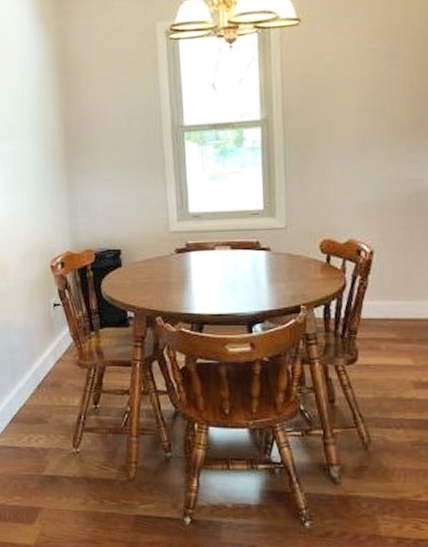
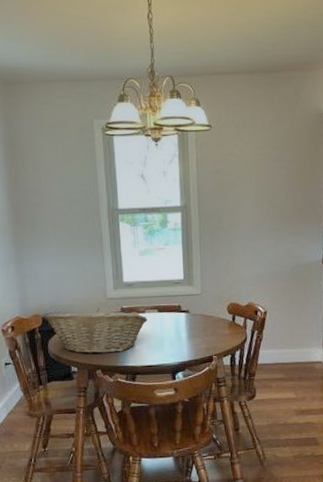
fruit basket: none [97,243,219,297] -> present [44,308,148,354]

